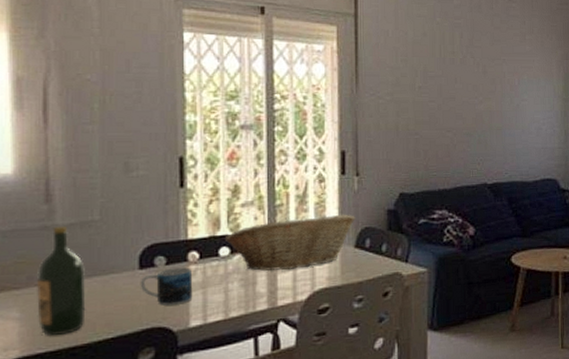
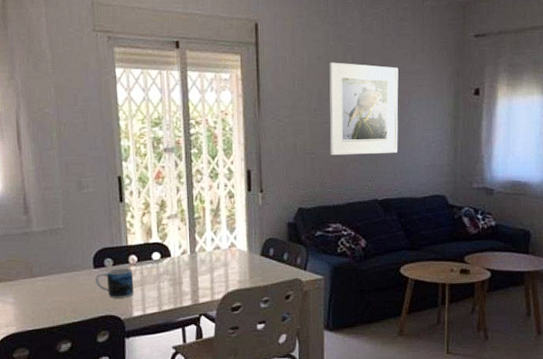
wine bottle: present [36,225,86,335] -> none [23,232,59,317]
fruit basket: present [224,214,355,271] -> none [156,226,261,273]
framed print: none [435,39,508,136] -> present [329,62,399,156]

